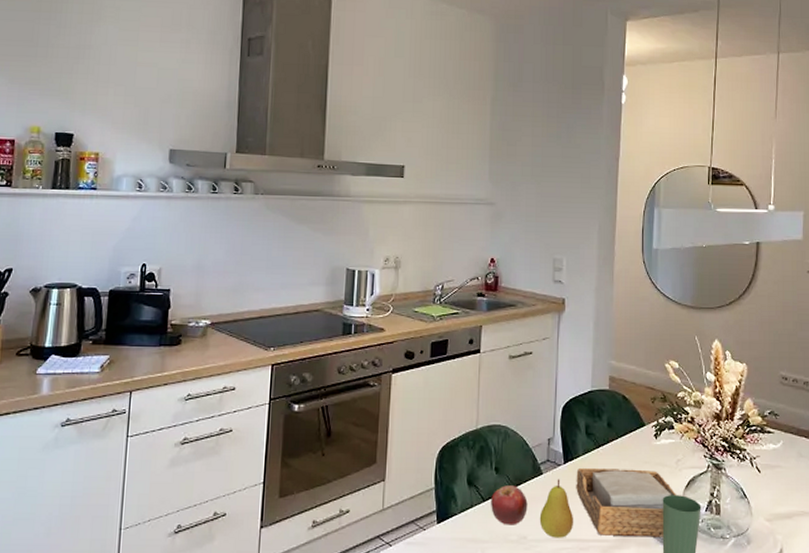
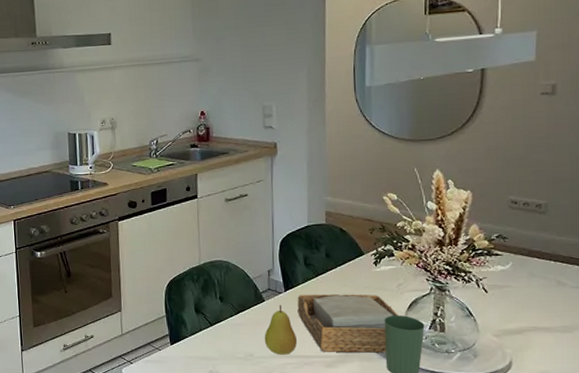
fruit: present [491,485,528,525] -> none [218,312,253,345]

